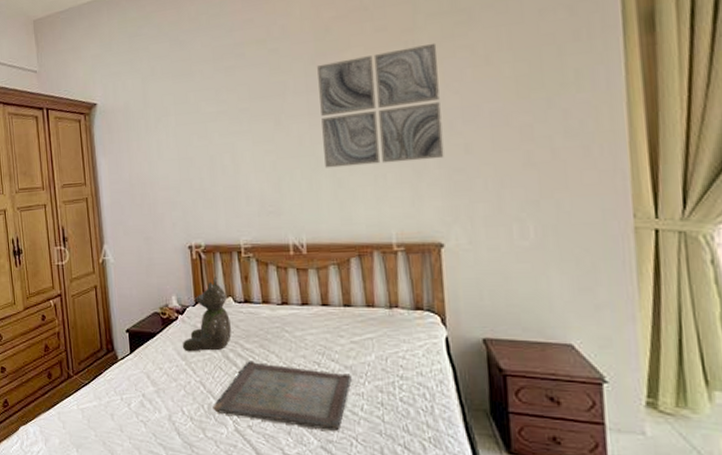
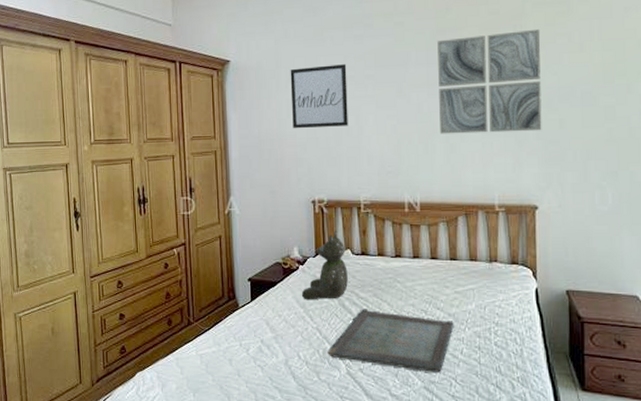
wall art: none [159,98,224,171] -> present [290,64,348,129]

